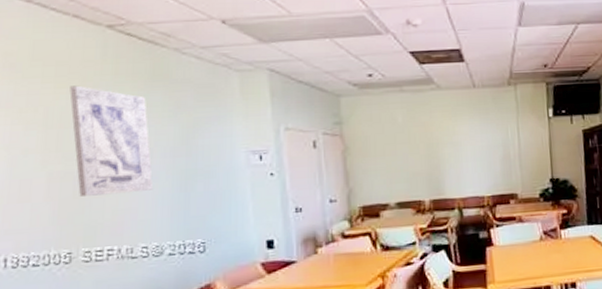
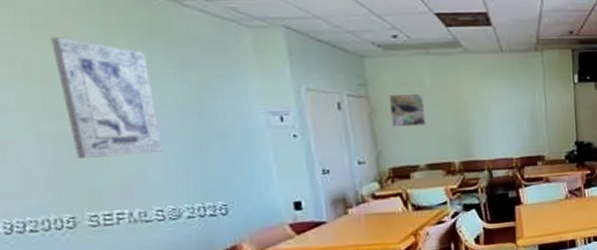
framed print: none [361,130,397,165] -> present [388,93,426,127]

